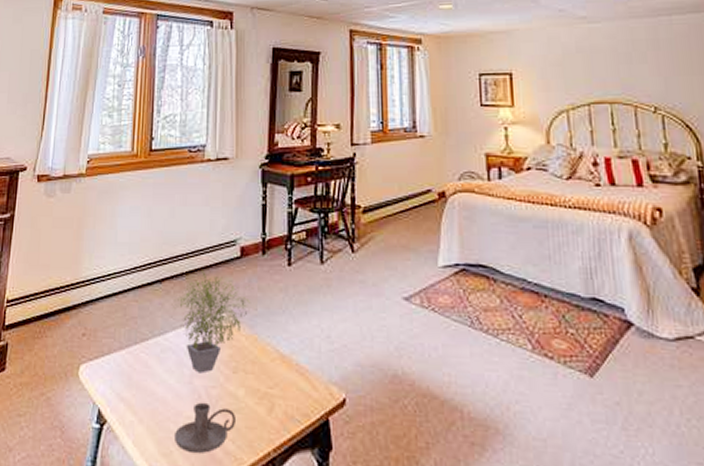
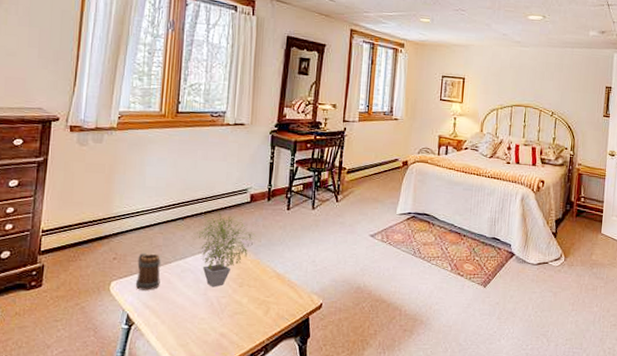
mug: none [107,327,136,377] -> present [135,253,161,291]
candle holder: present [173,402,235,454] -> none [190,308,240,344]

